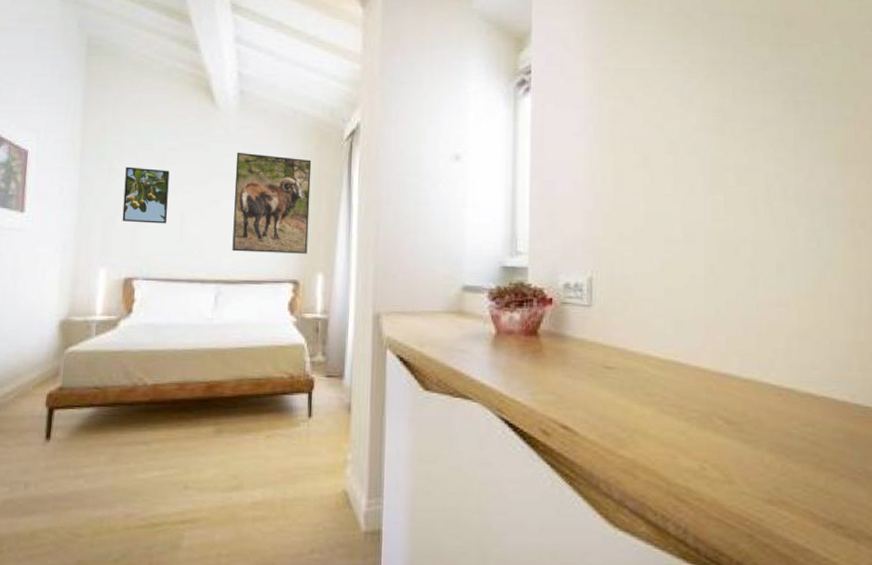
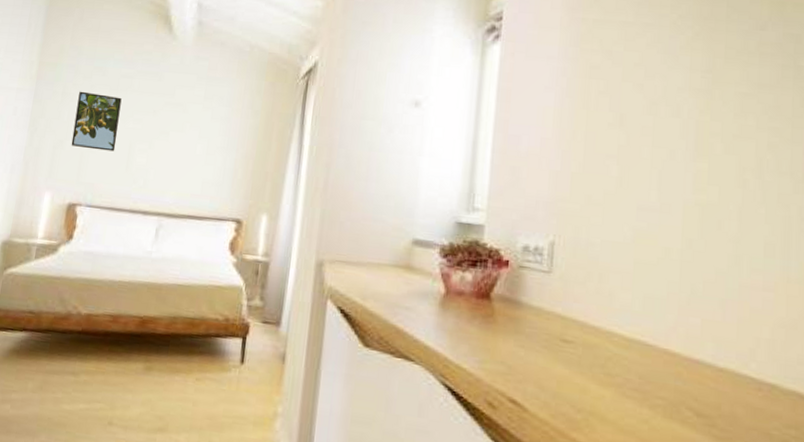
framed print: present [232,152,312,254] -> none [177,83,265,193]

